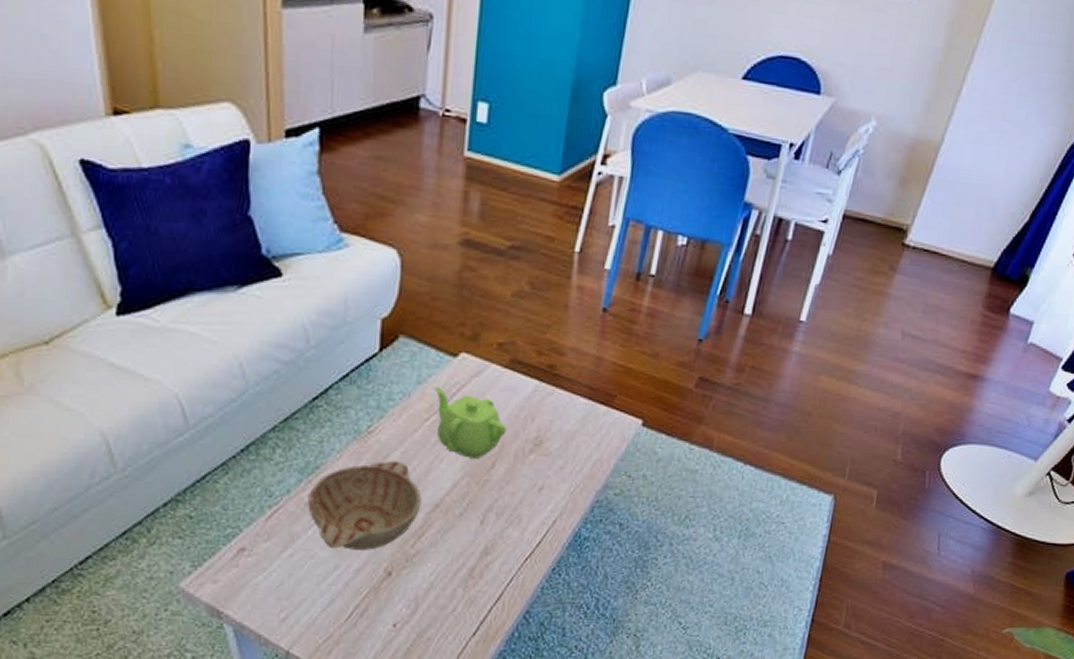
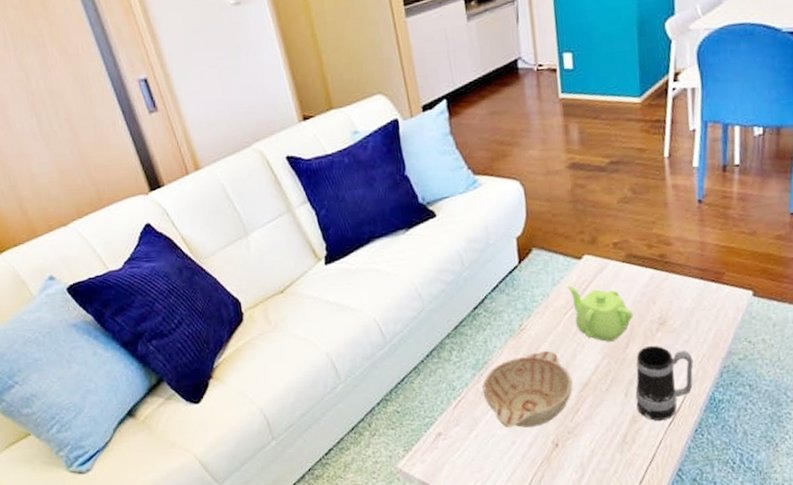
mug: none [491,468,565,555] -> present [635,345,694,421]

